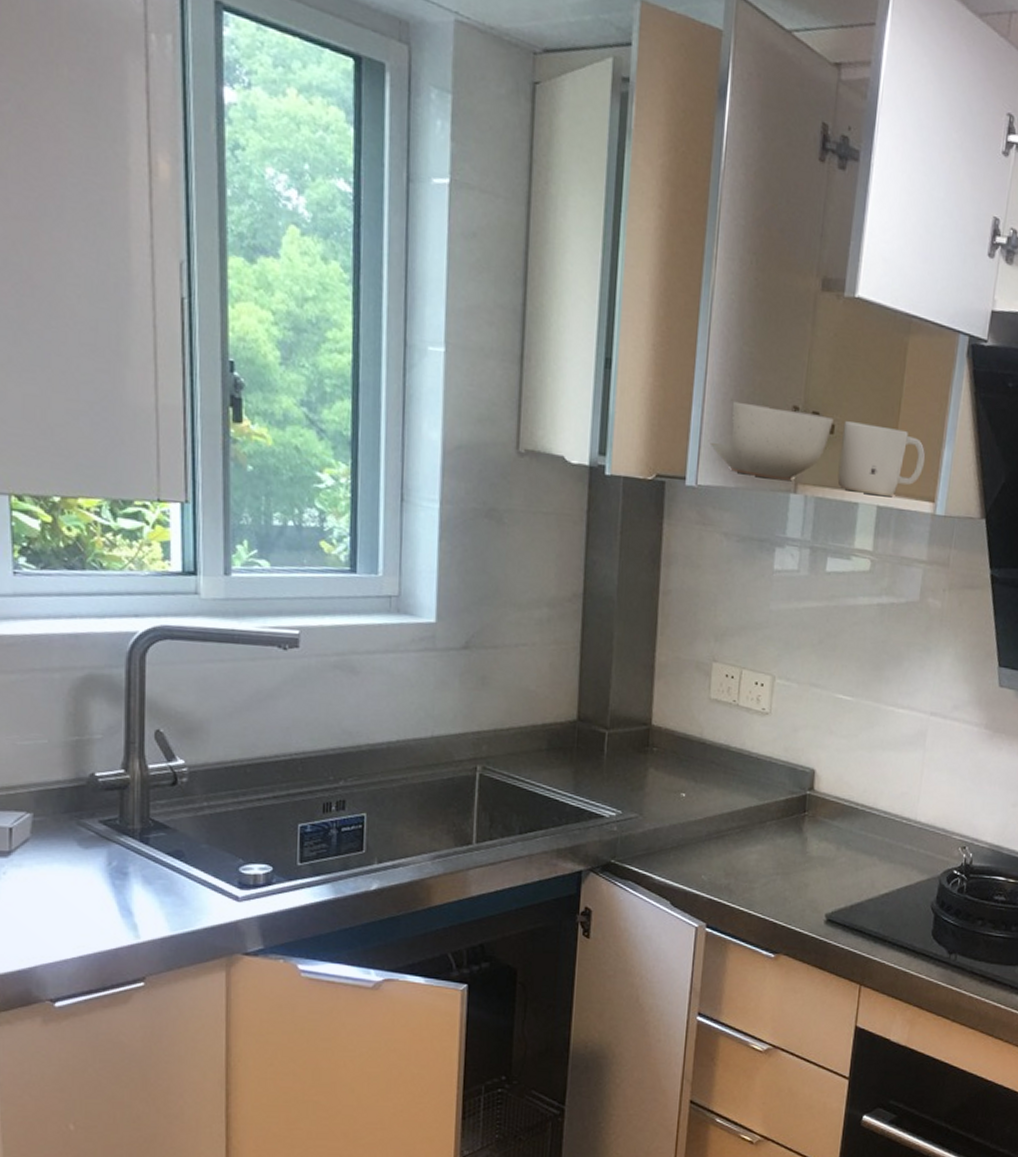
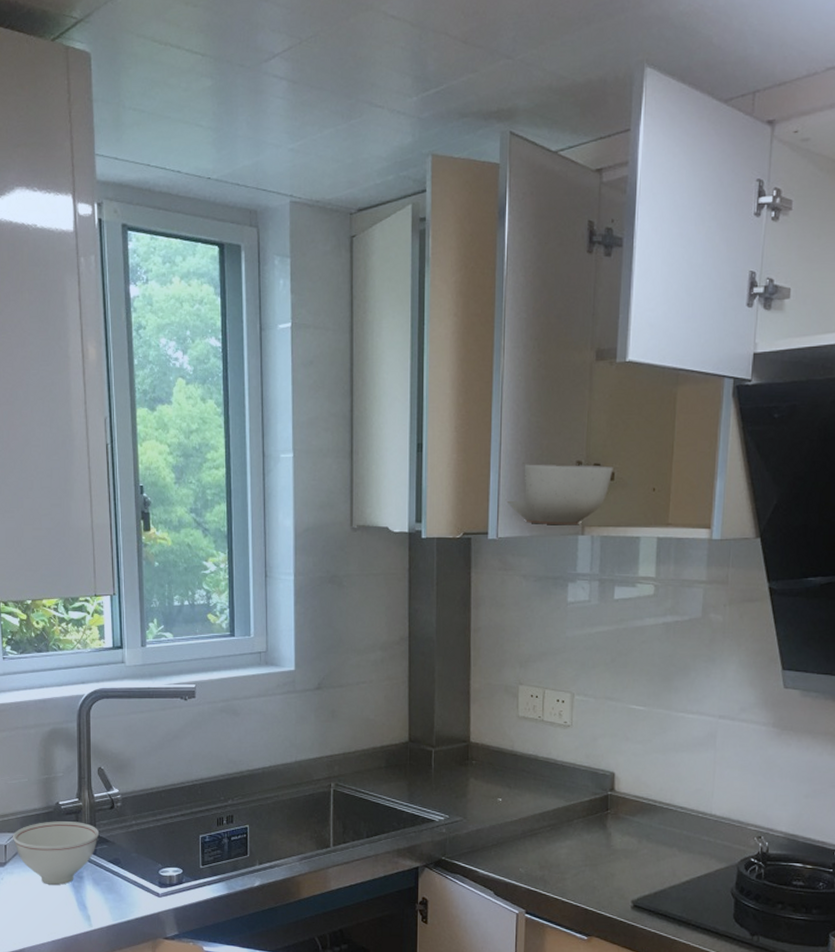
bowl: none [21,798,155,883] -> present [12,821,100,885]
mug: present [837,421,926,497] -> none [620,468,700,529]

